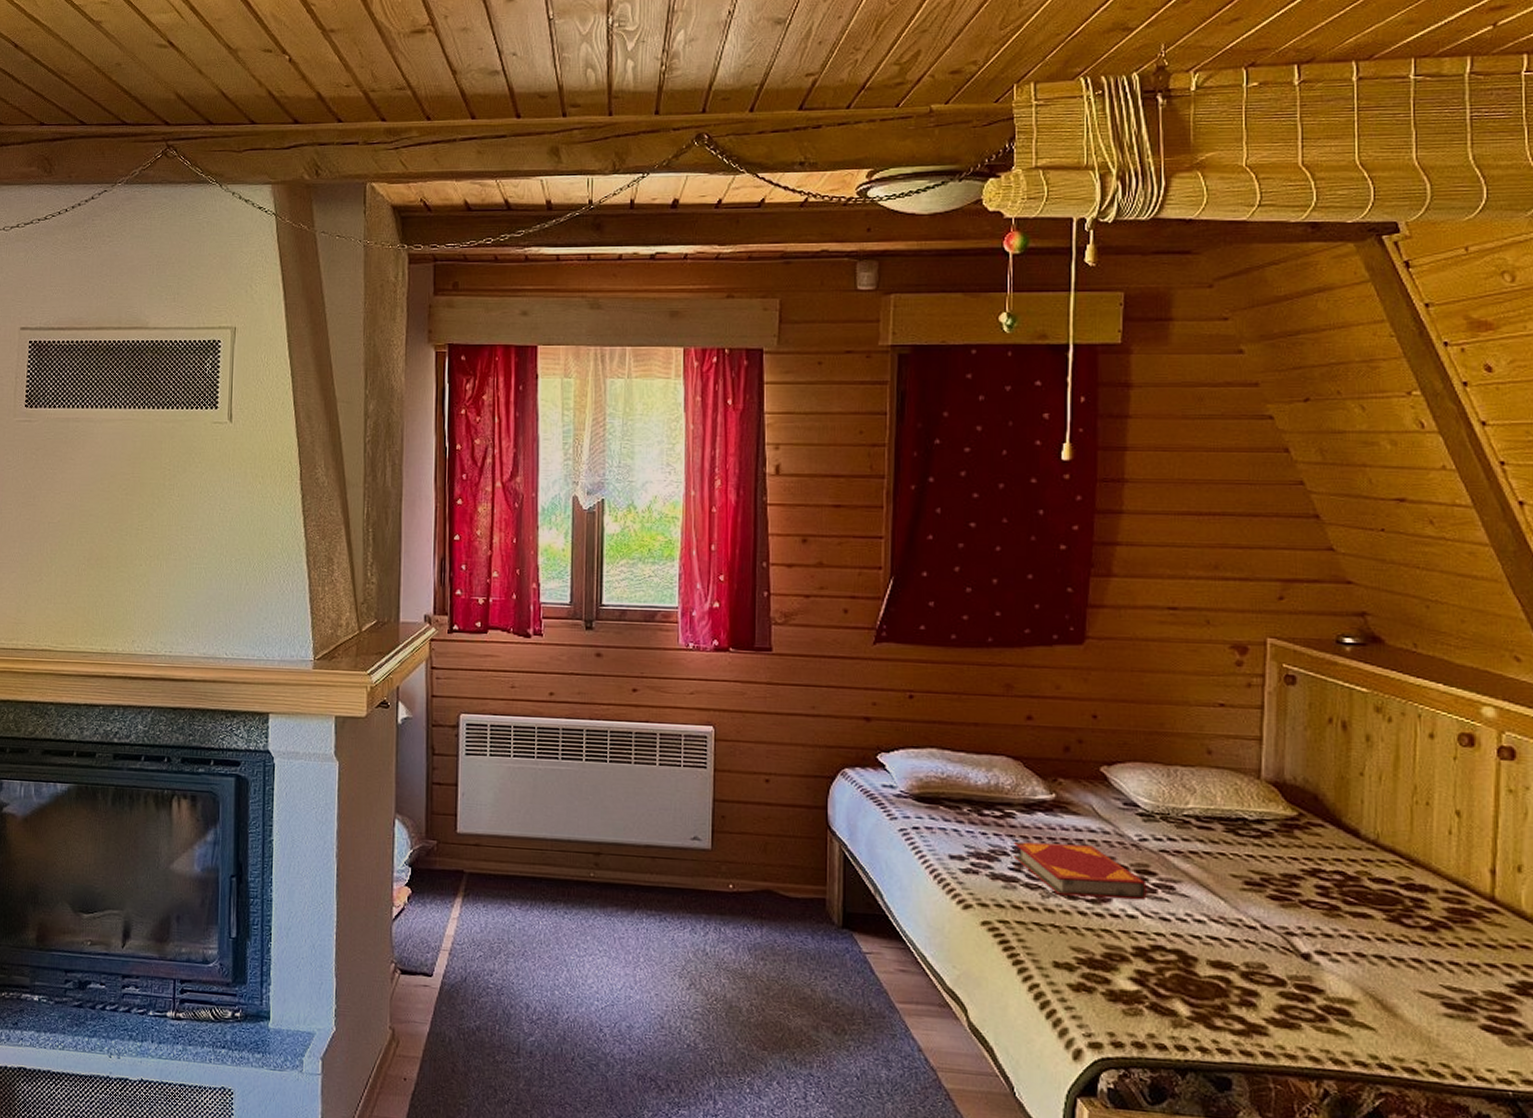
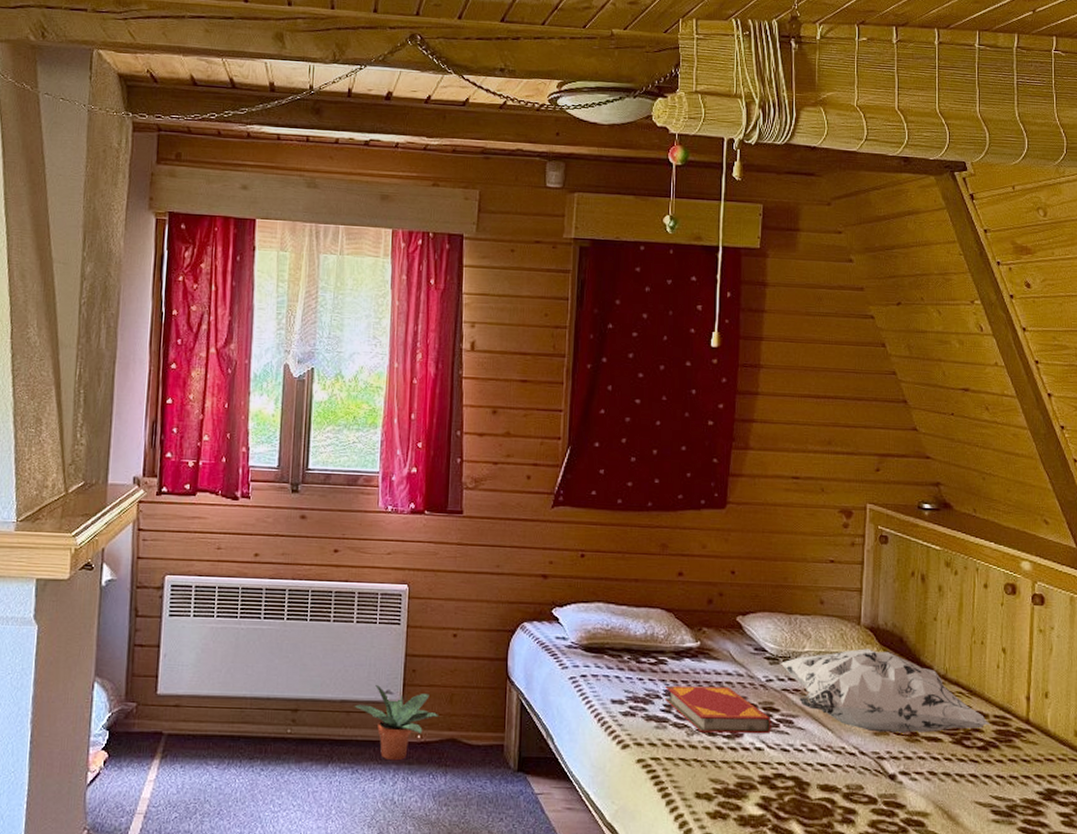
potted plant: none [659,831,753,910] -> present [354,685,439,761]
decorative pillow: none [1156,806,1441,907] -> present [780,648,991,733]

